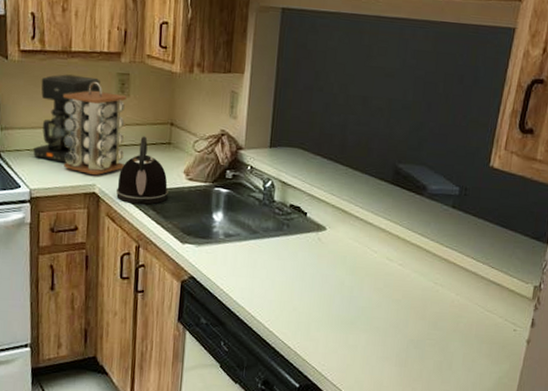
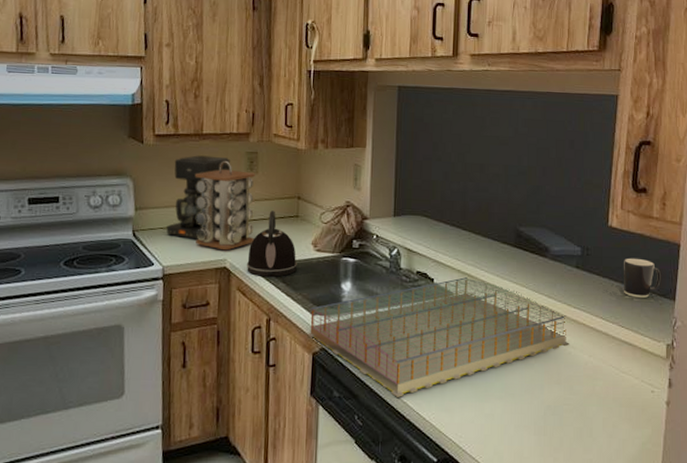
dish rack: none [176,212,439,326] -> present [307,277,570,397]
mug: none [498,199,537,241] -> present [624,257,661,299]

